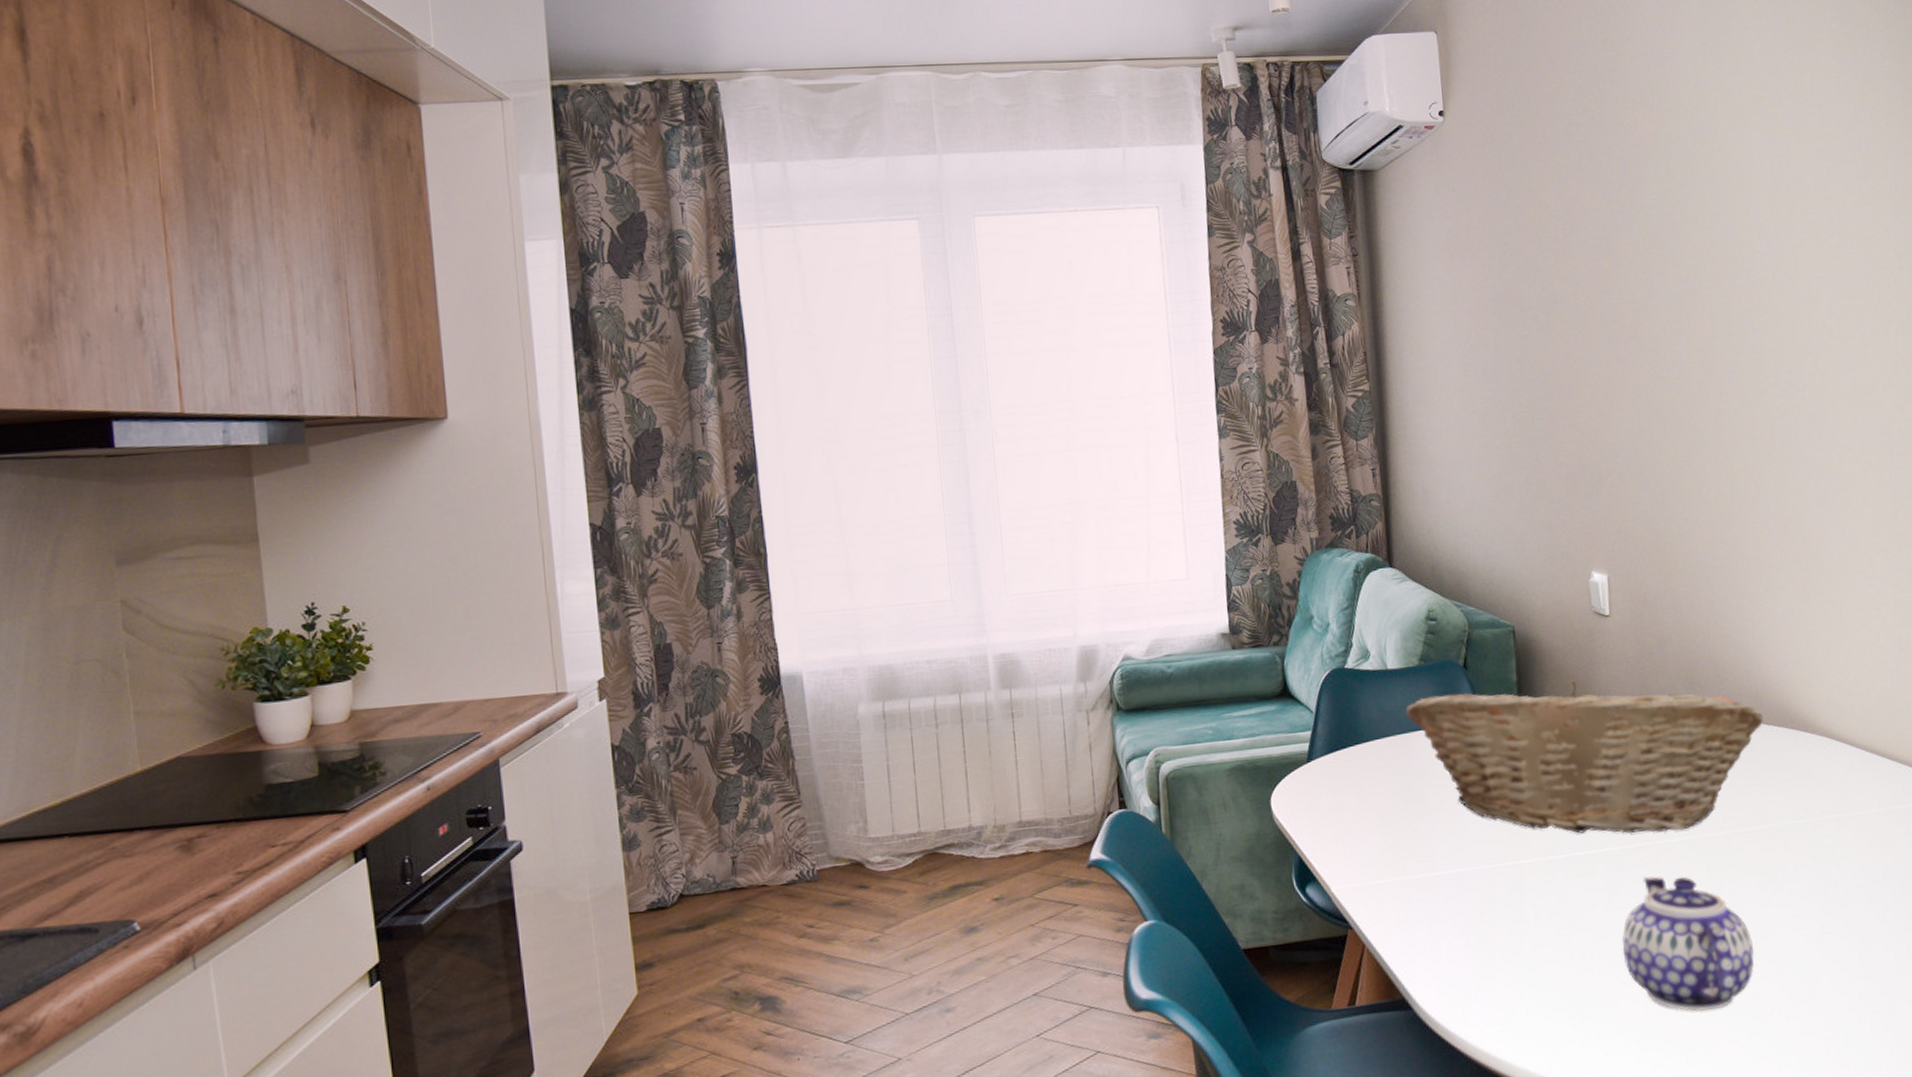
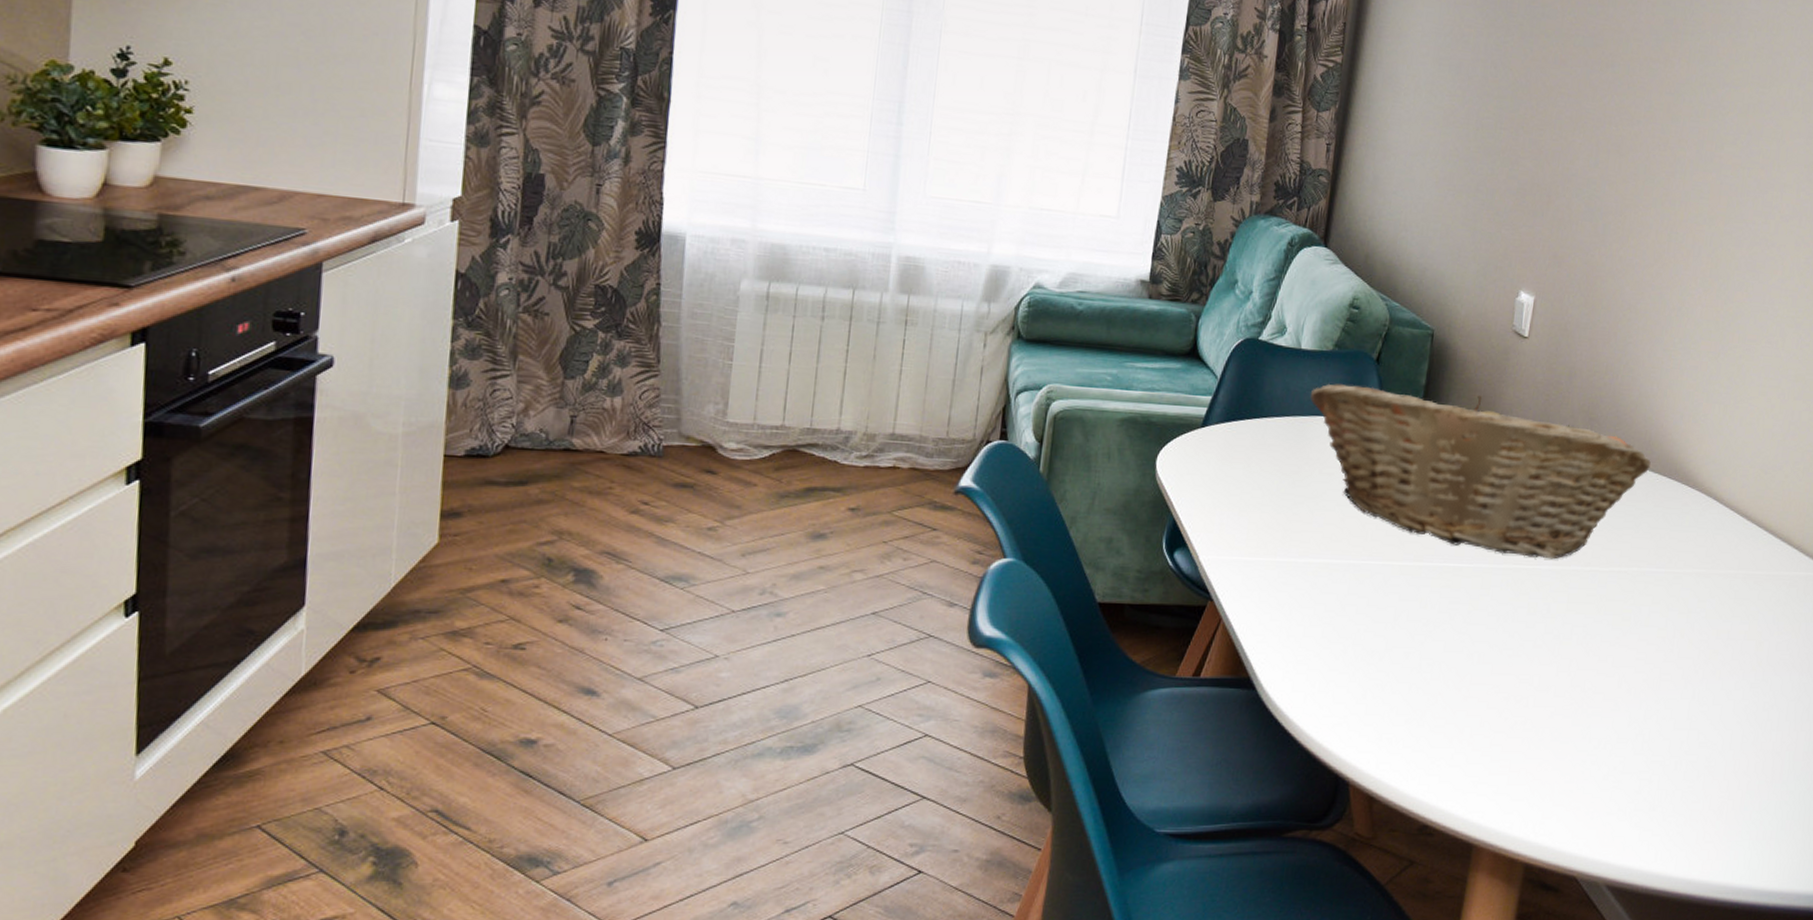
teapot: present [1621,876,1755,1011] -> none [1470,597,1595,735]

